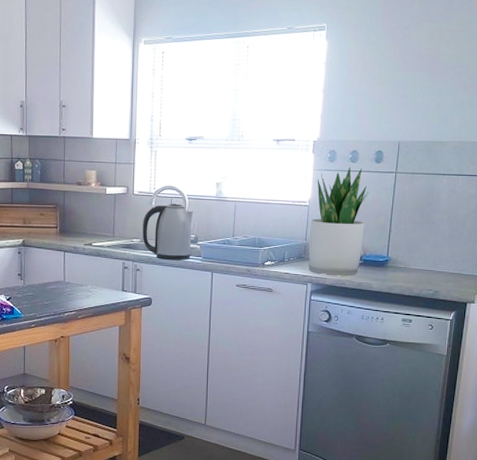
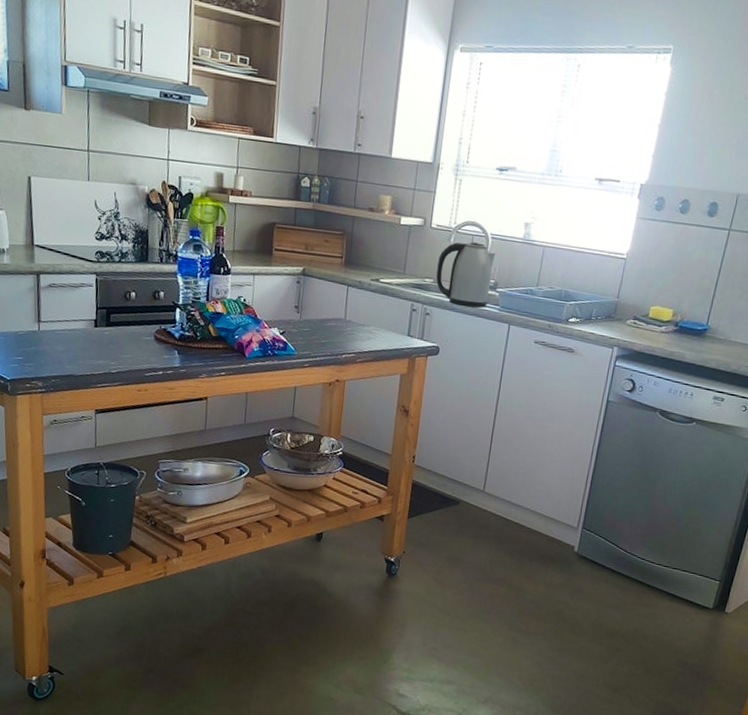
planter: present [308,167,369,277] -> none [617,218,696,344]

